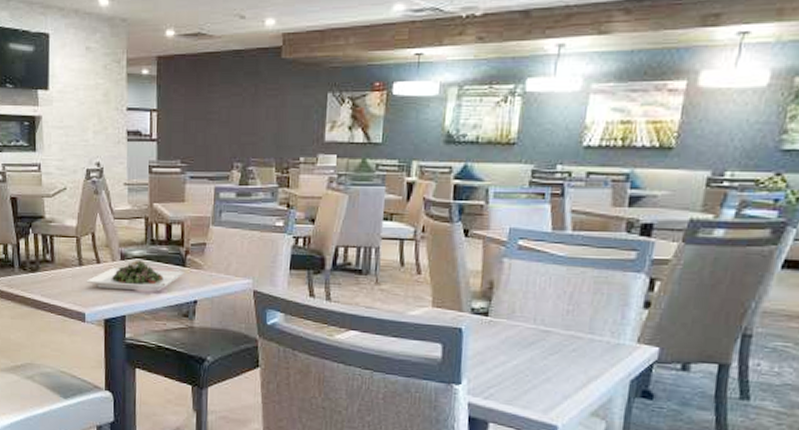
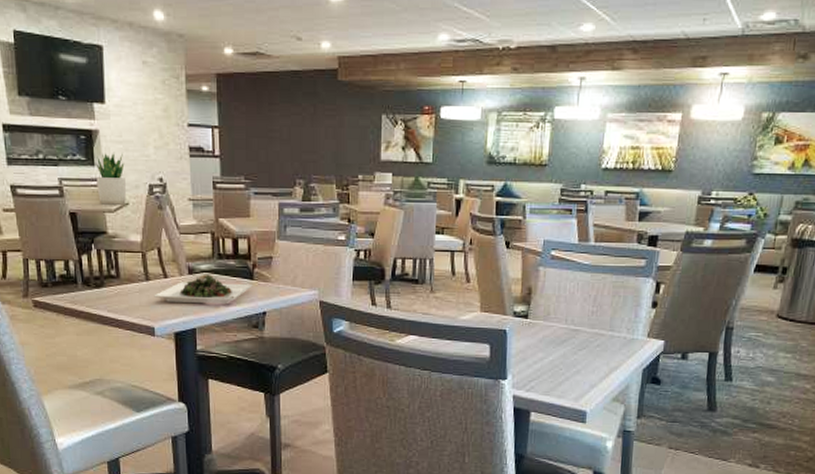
planter: none [37,137,64,190] -> present [96,152,126,205]

